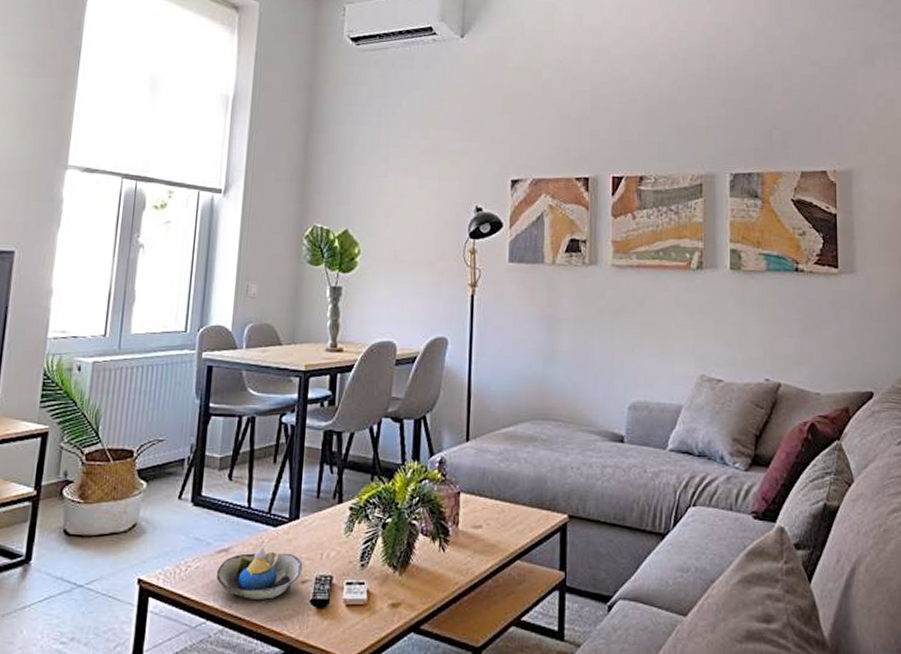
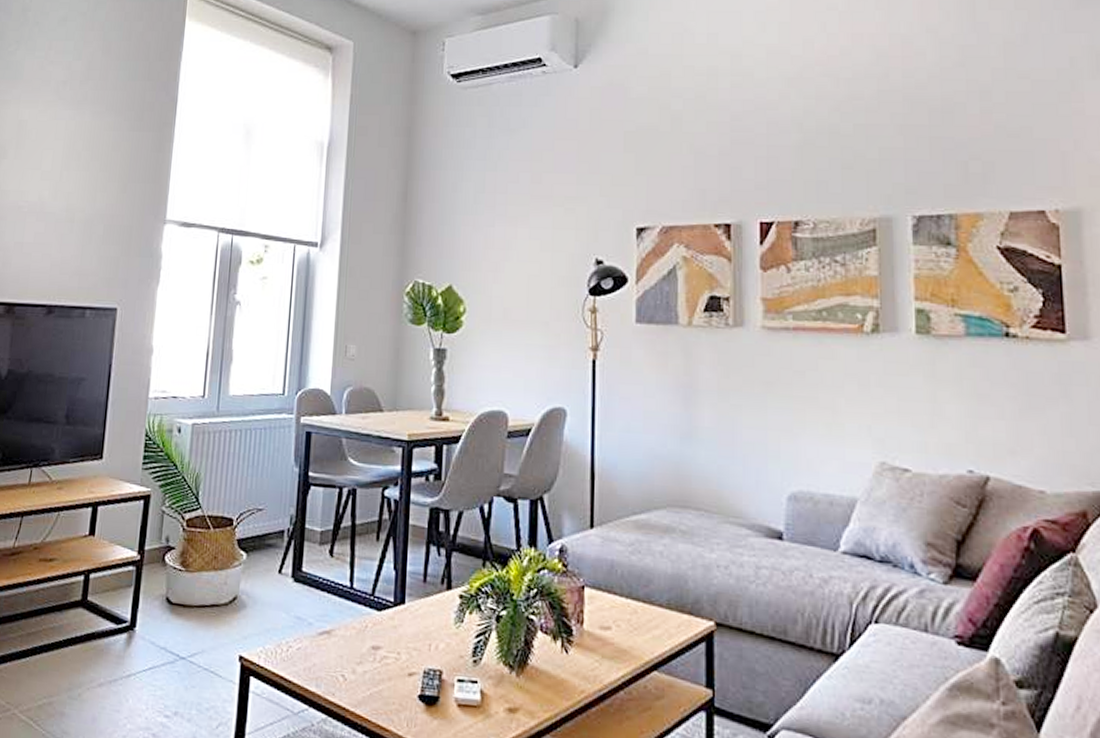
decorative bowl: present [216,546,303,600] -> none [318,631,410,691]

